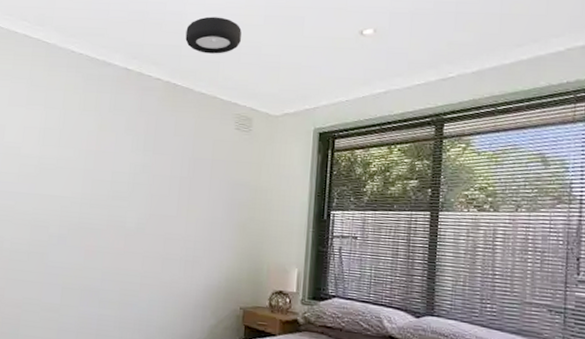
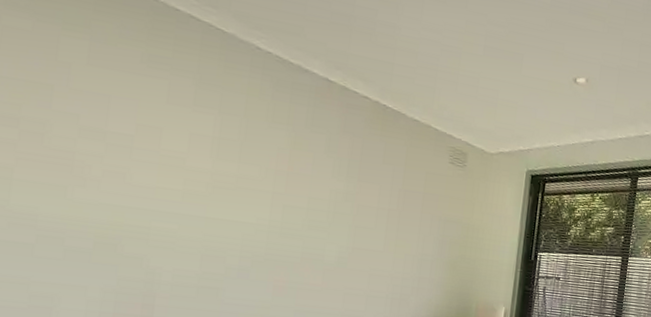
ceiling light: present [185,16,242,54] -> none [398,35,460,80]

